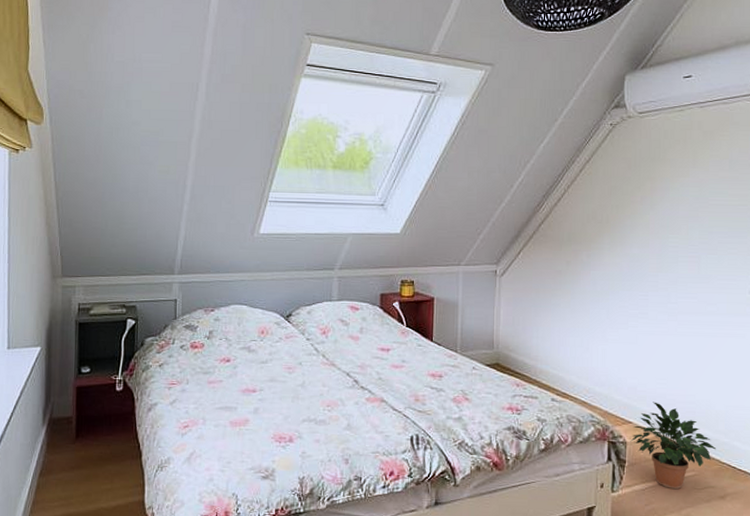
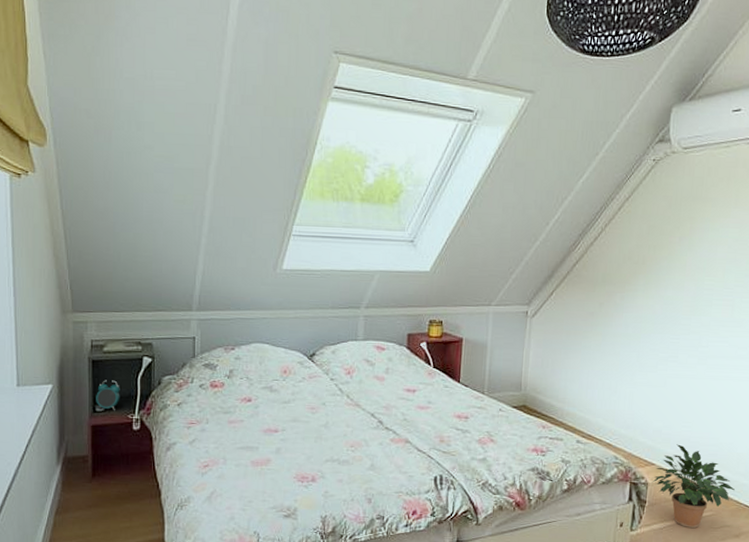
alarm clock: none [81,342,105,373] -> present [96,380,120,411]

